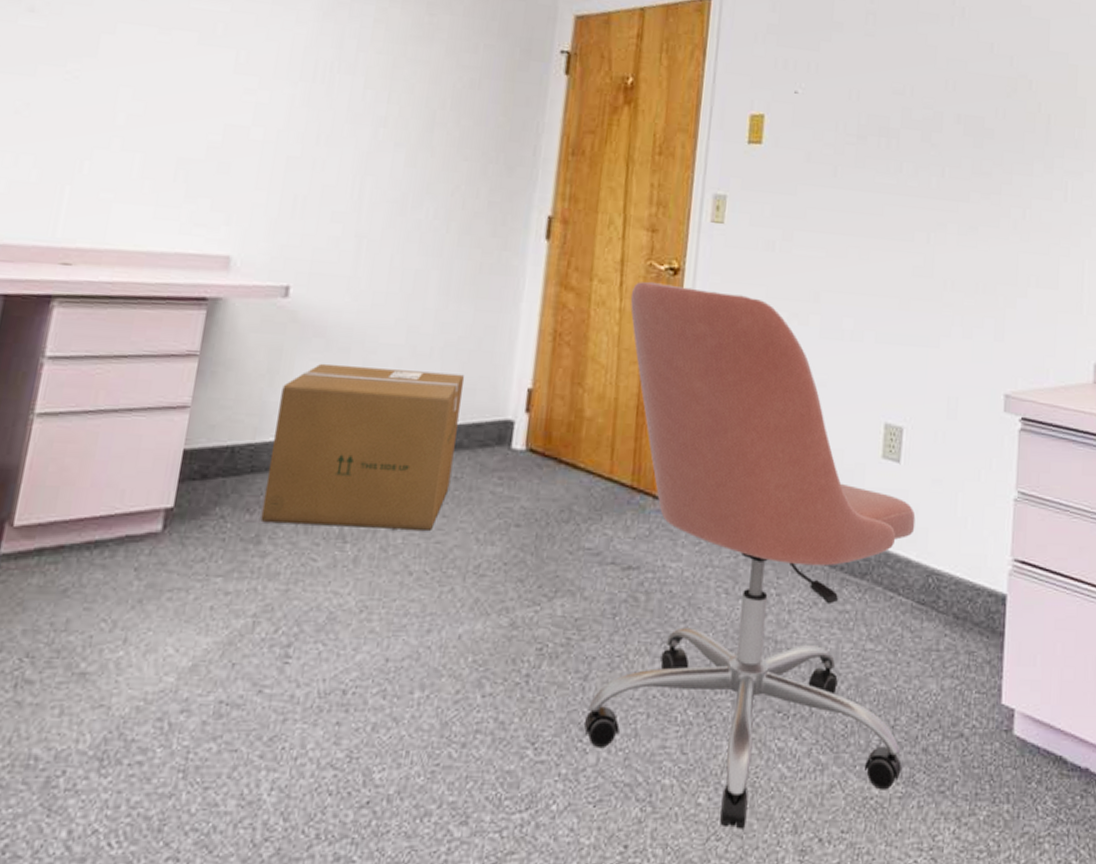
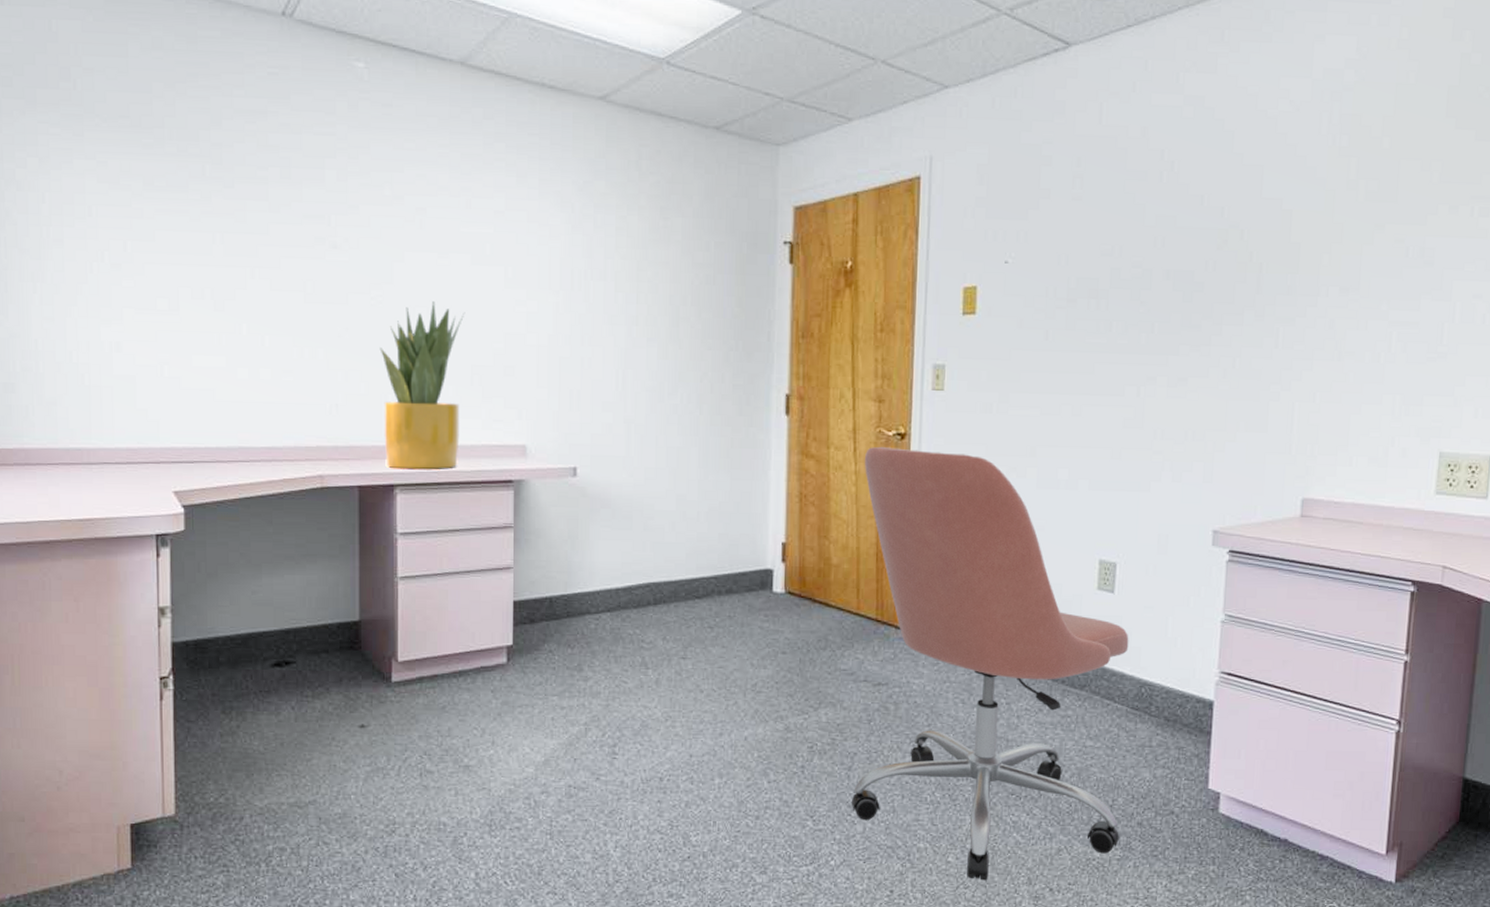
planter: none [47,81,181,280] -> present [379,301,465,470]
box: present [260,363,465,530] -> none [580,529,729,658]

